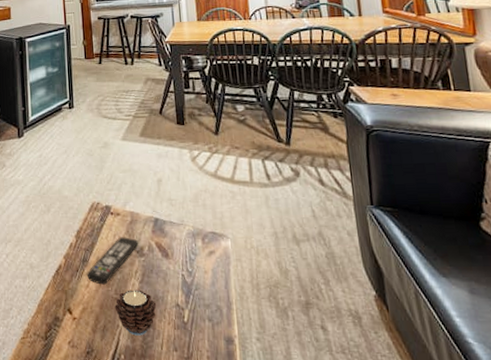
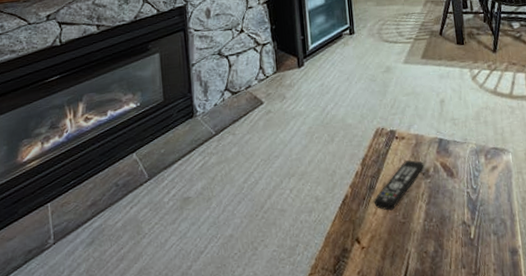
candle: present [114,290,157,336] -> none [403,211,444,258]

